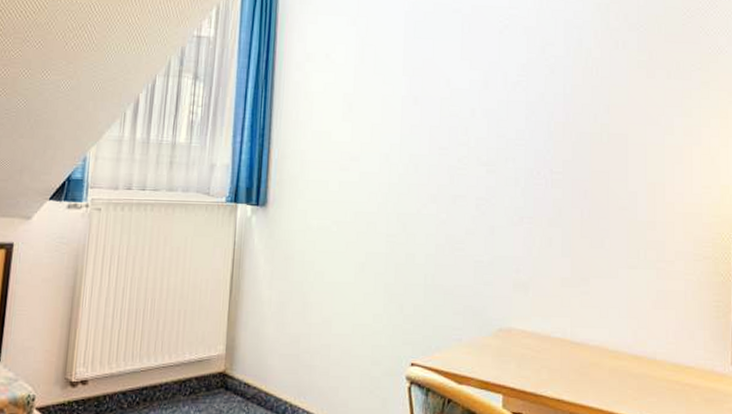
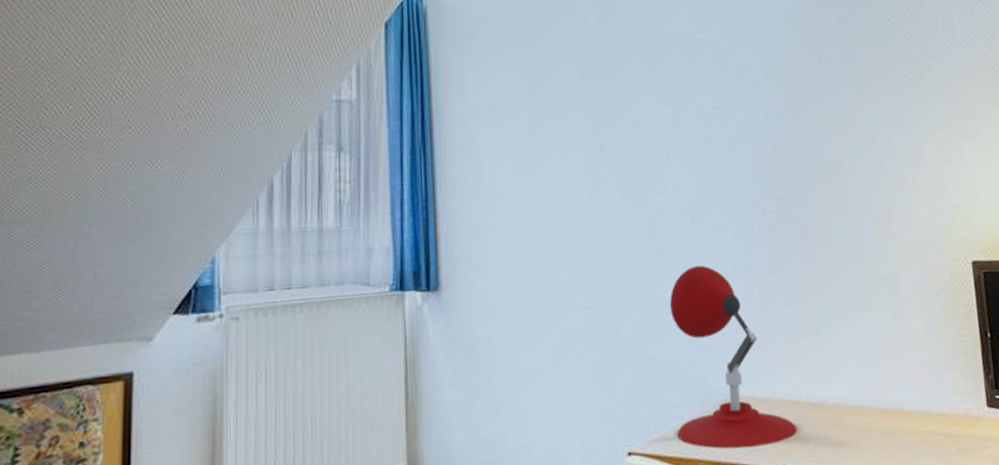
desk lamp: none [454,212,560,373] -> present [670,265,798,449]

